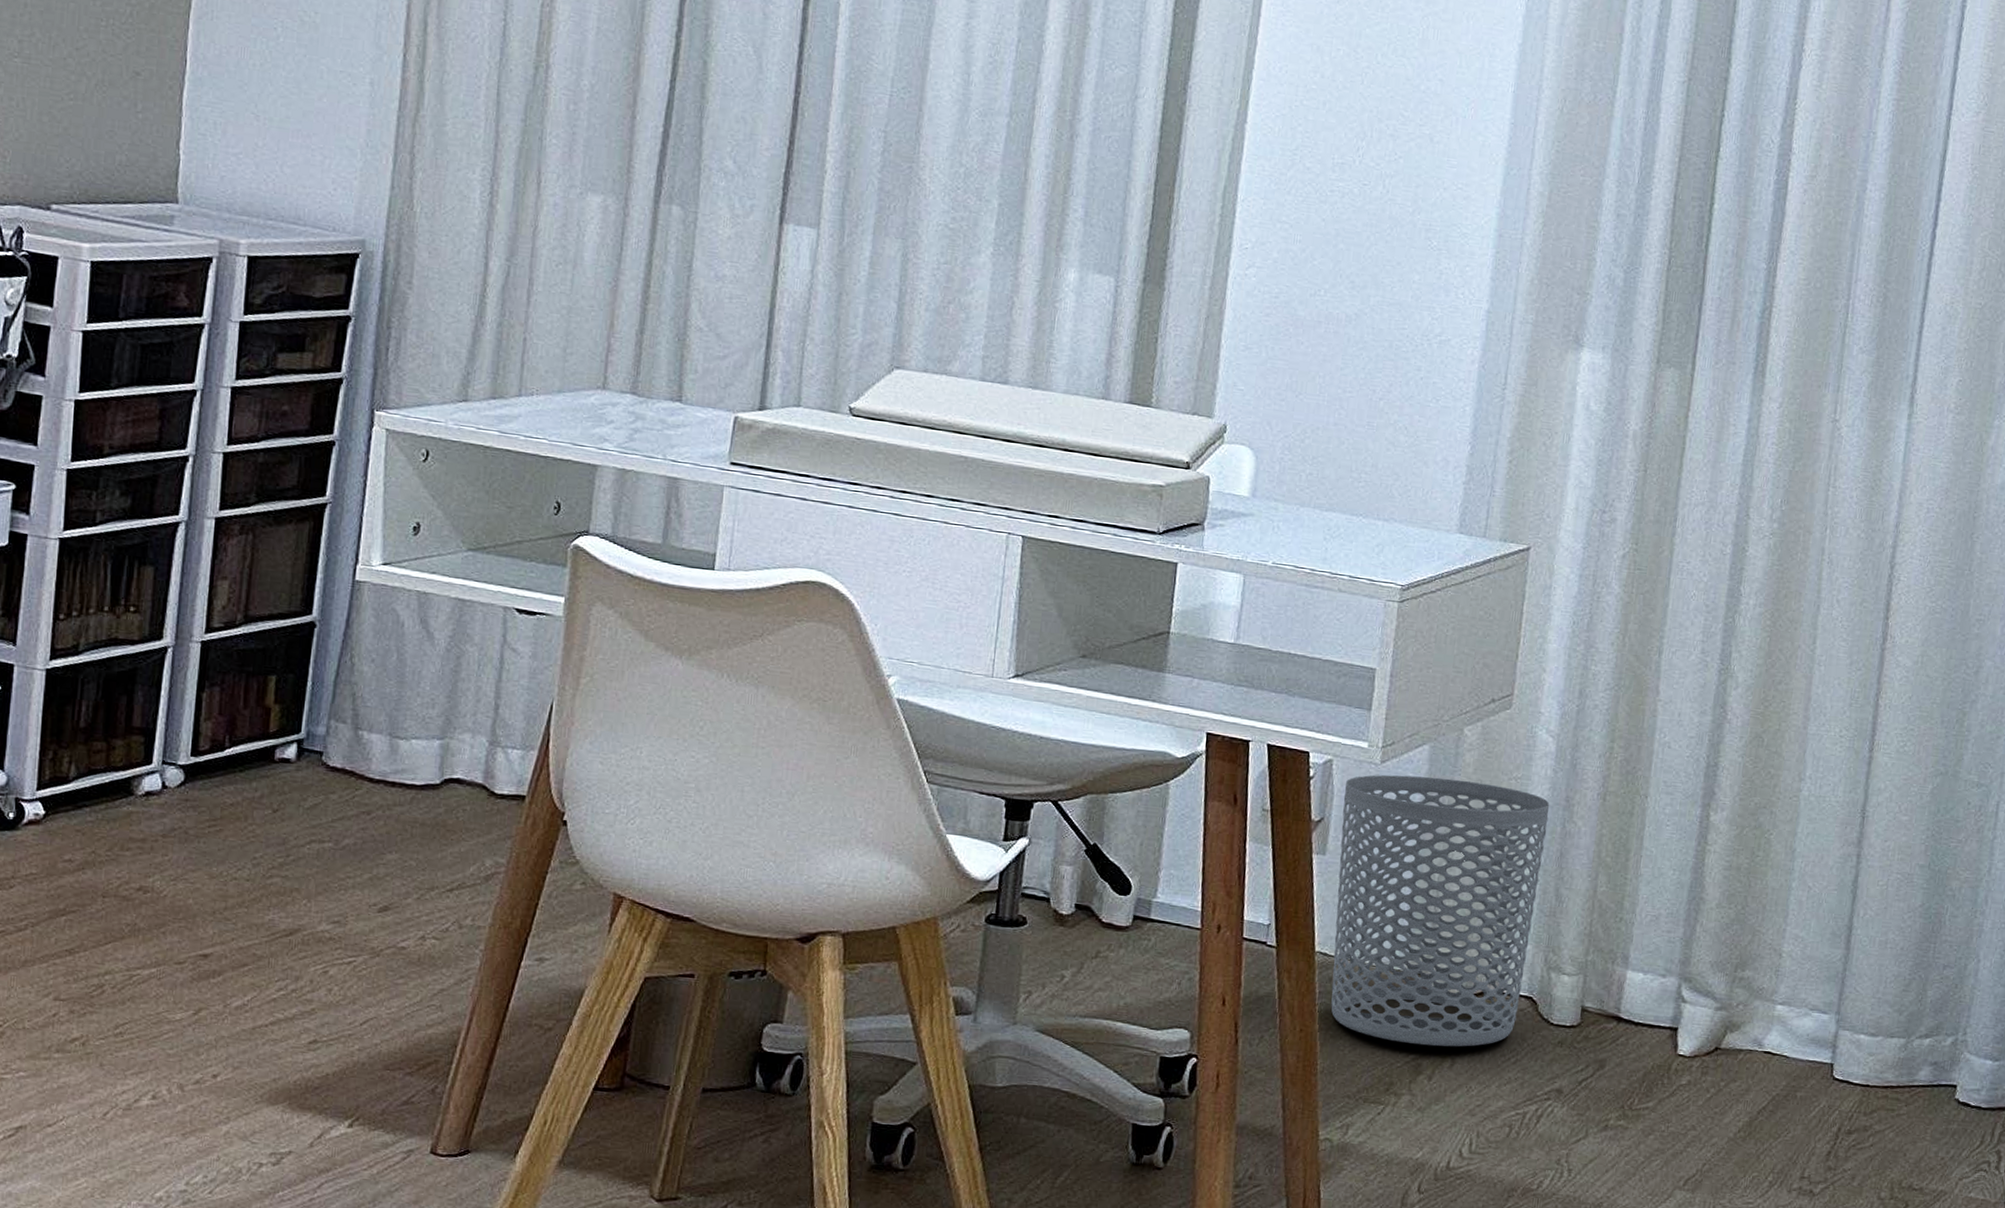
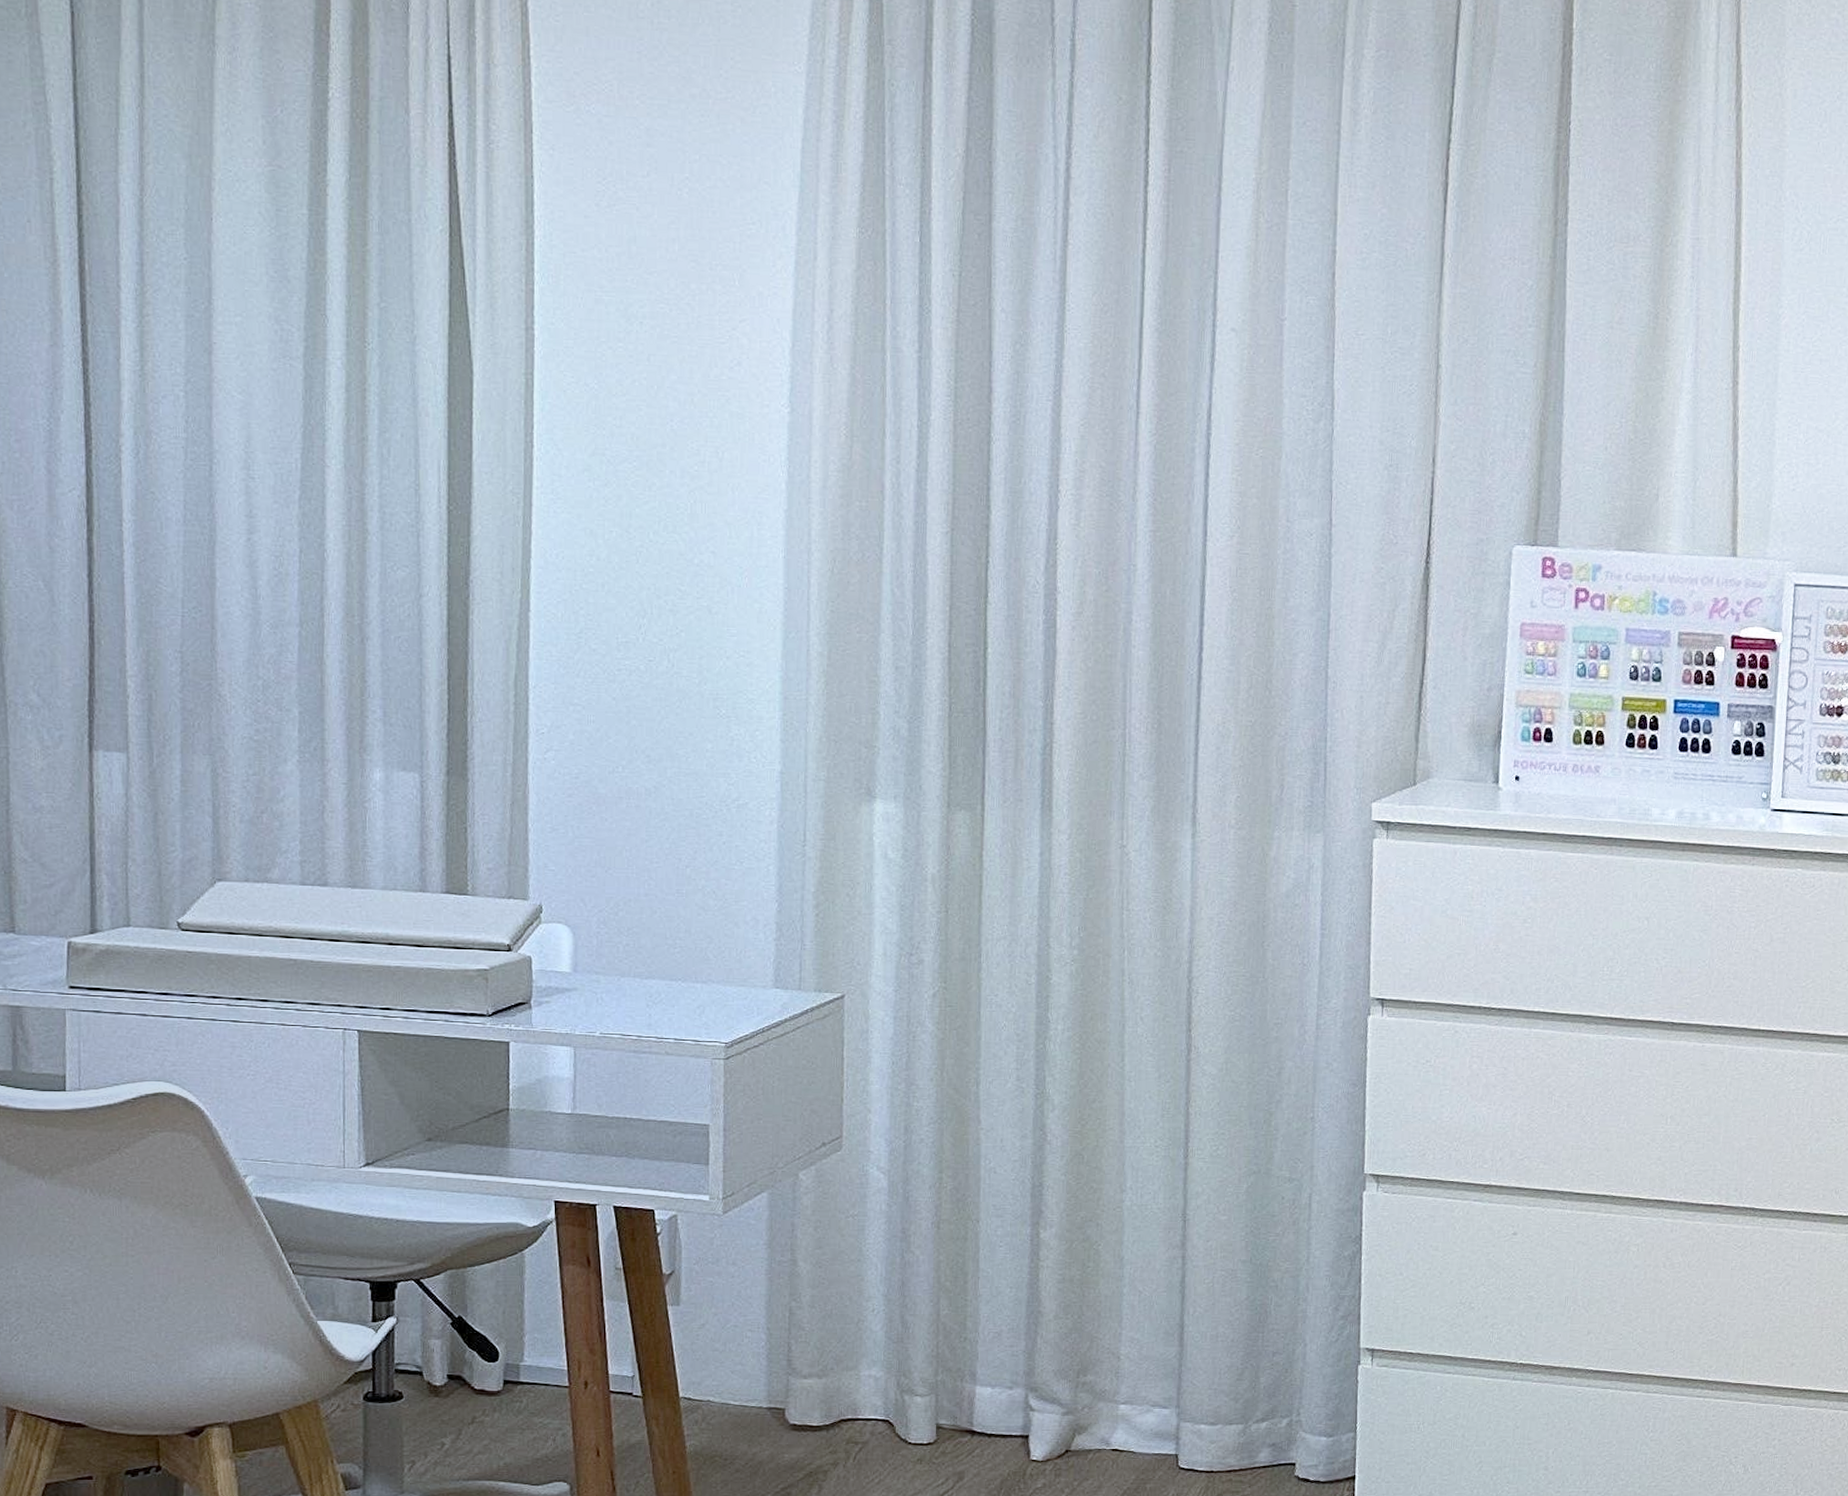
waste bin: present [1331,774,1550,1047] -> none [691,1222,887,1475]

